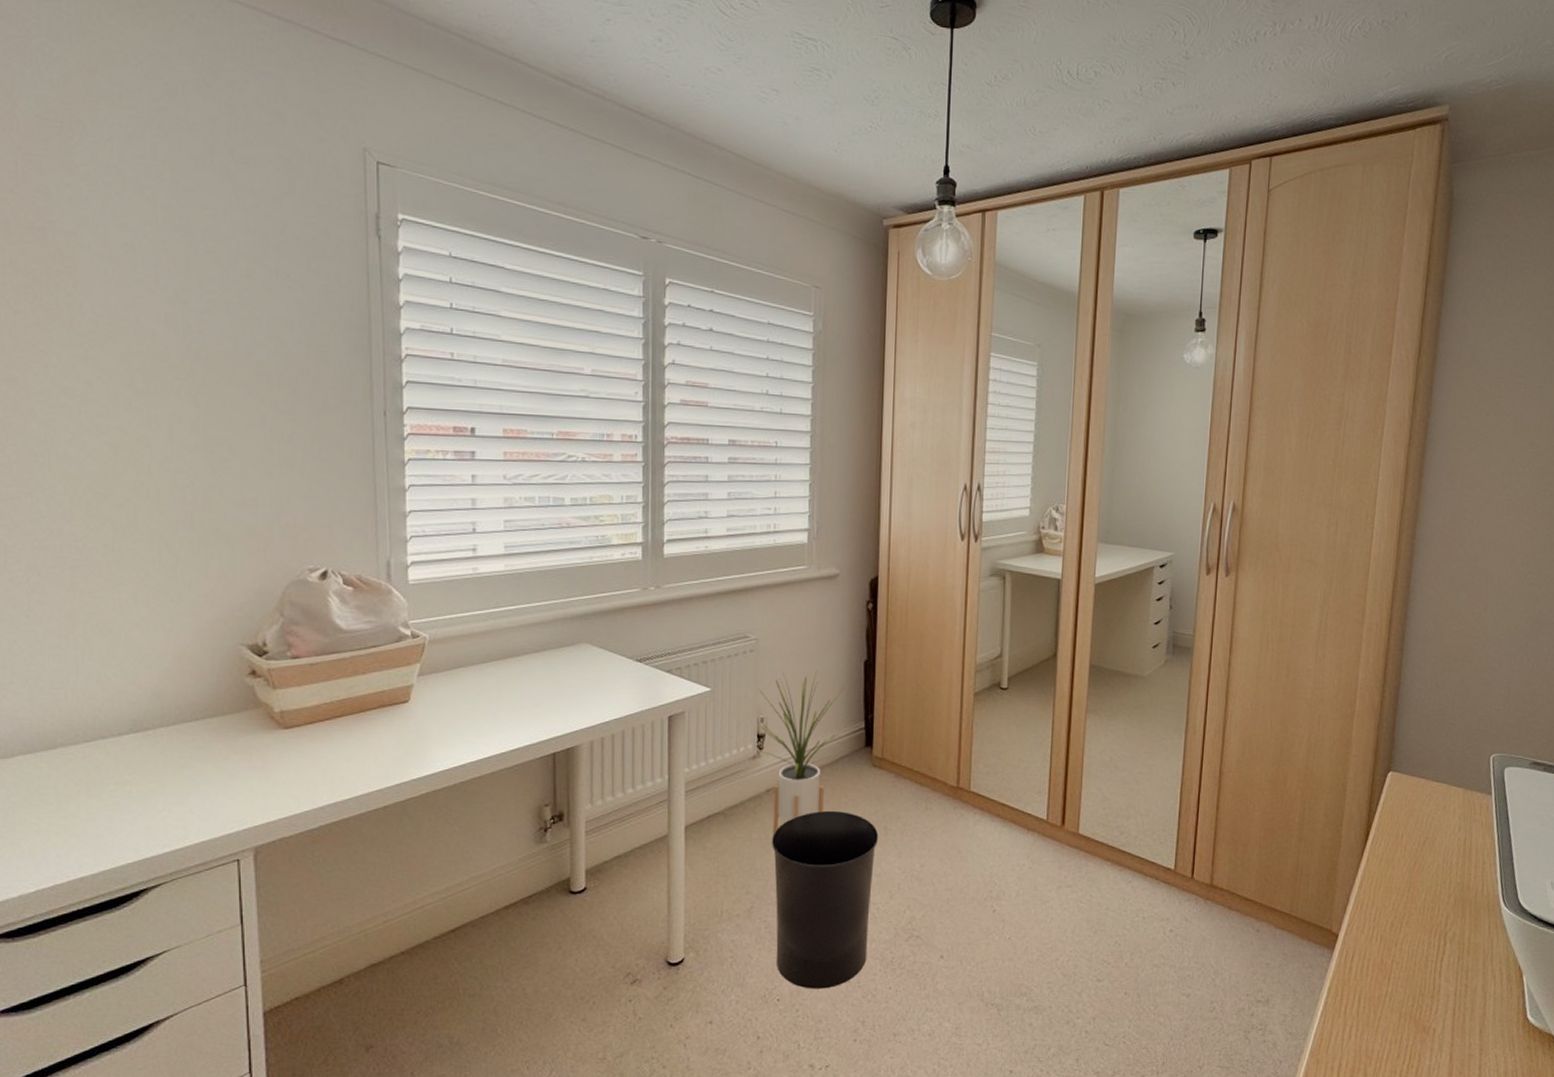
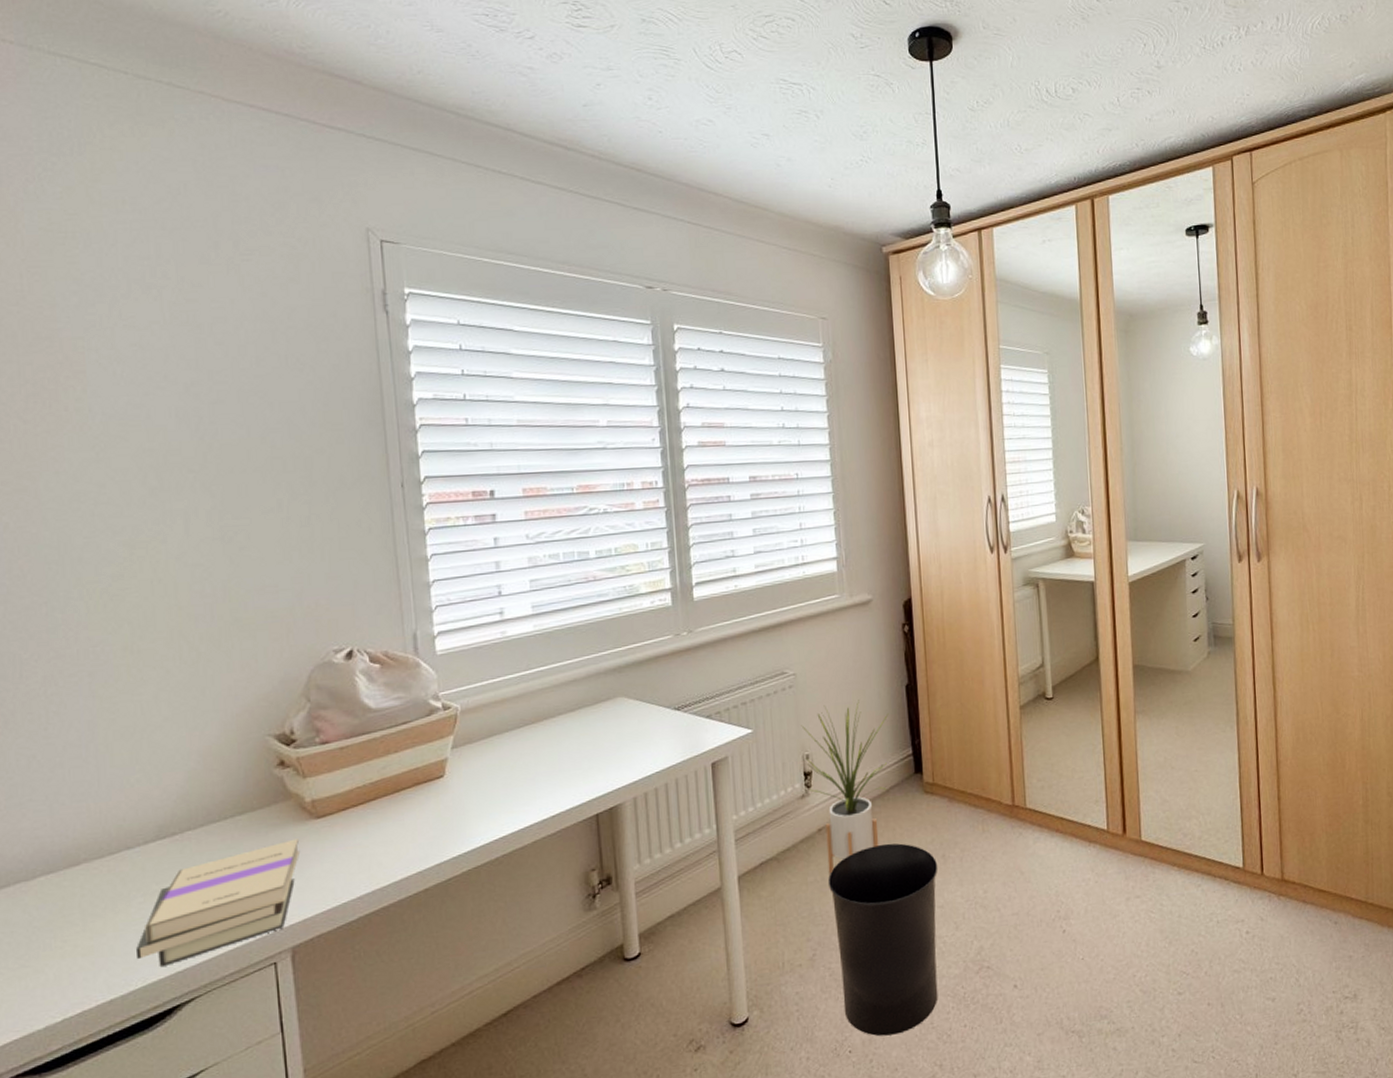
books: none [107,746,267,851] -> present [136,838,301,966]

